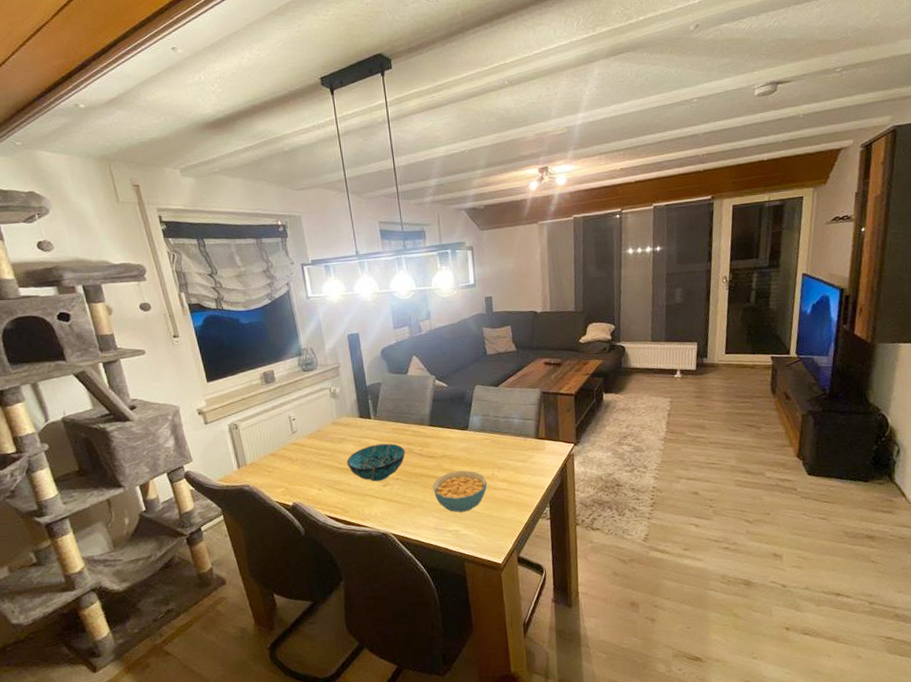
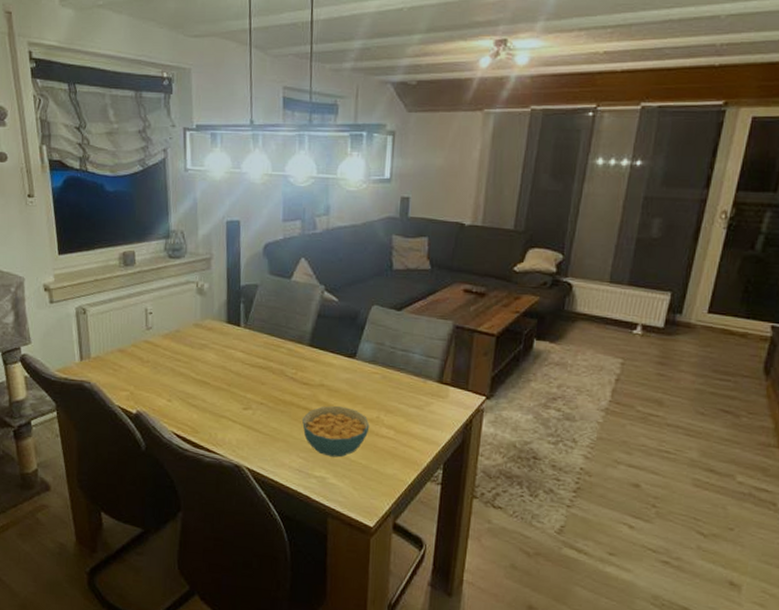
decorative bowl: present [346,443,406,482] -> none [204,358,276,403]

